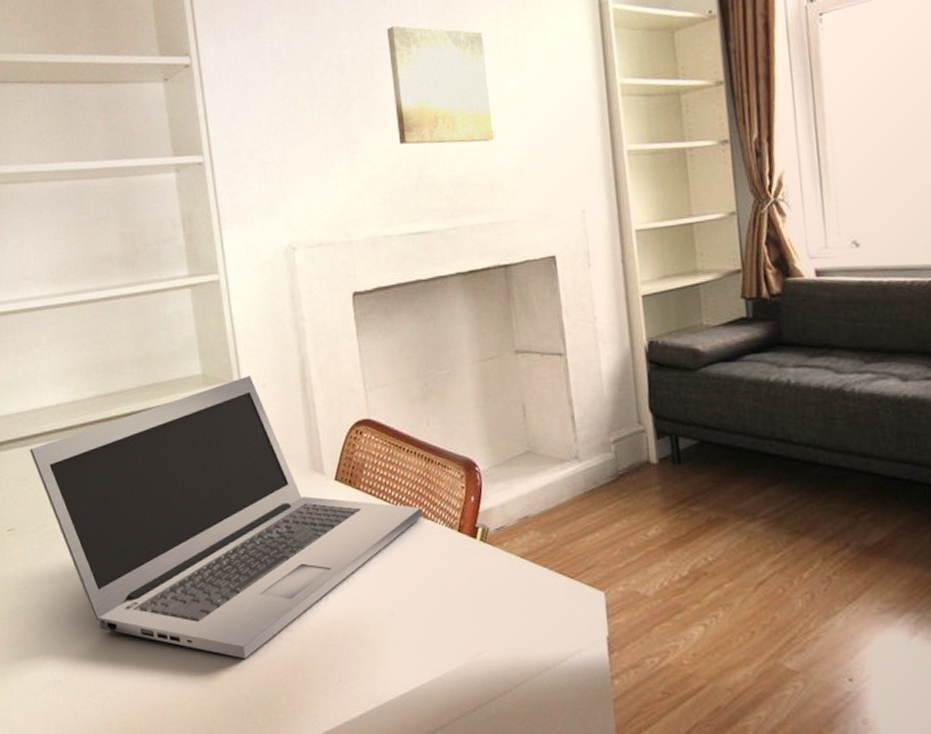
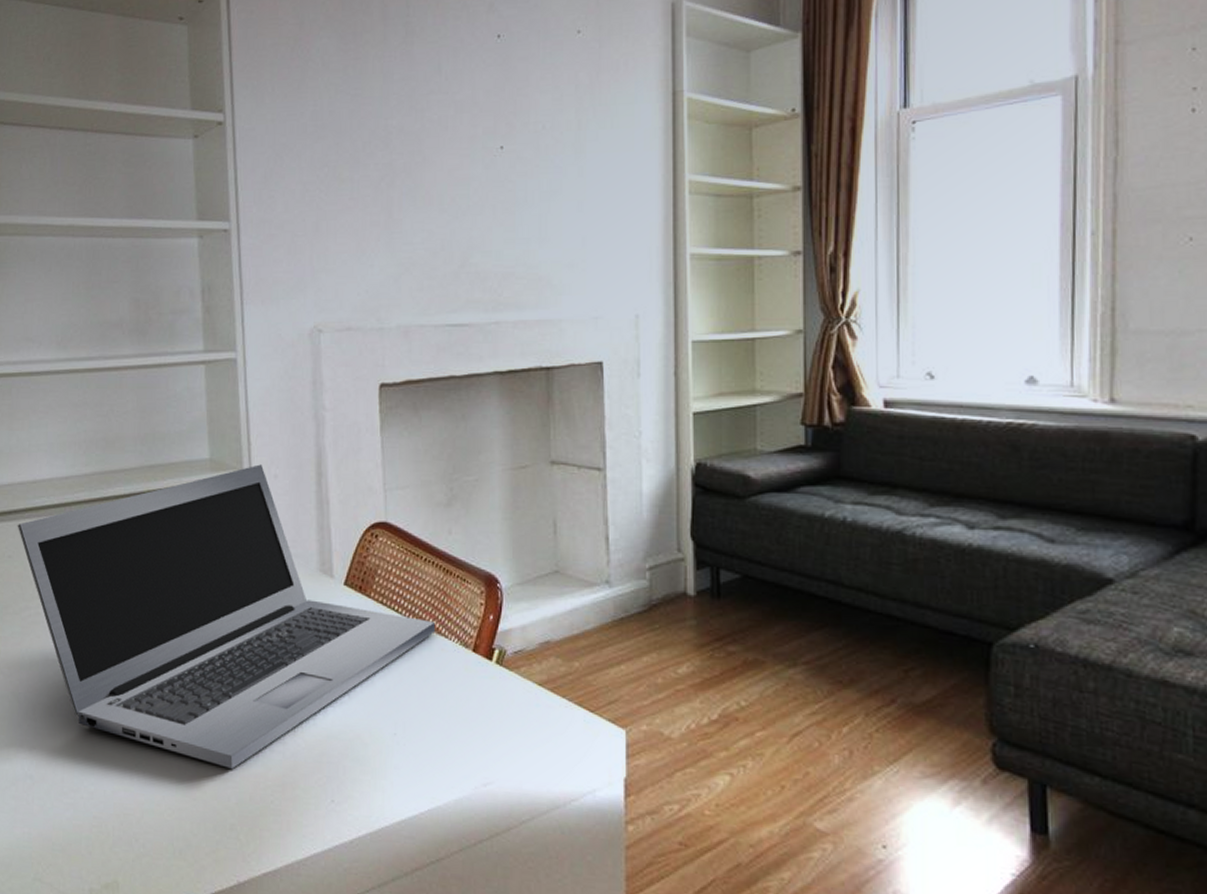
wall art: present [387,25,494,145] -> none [440,97,546,232]

